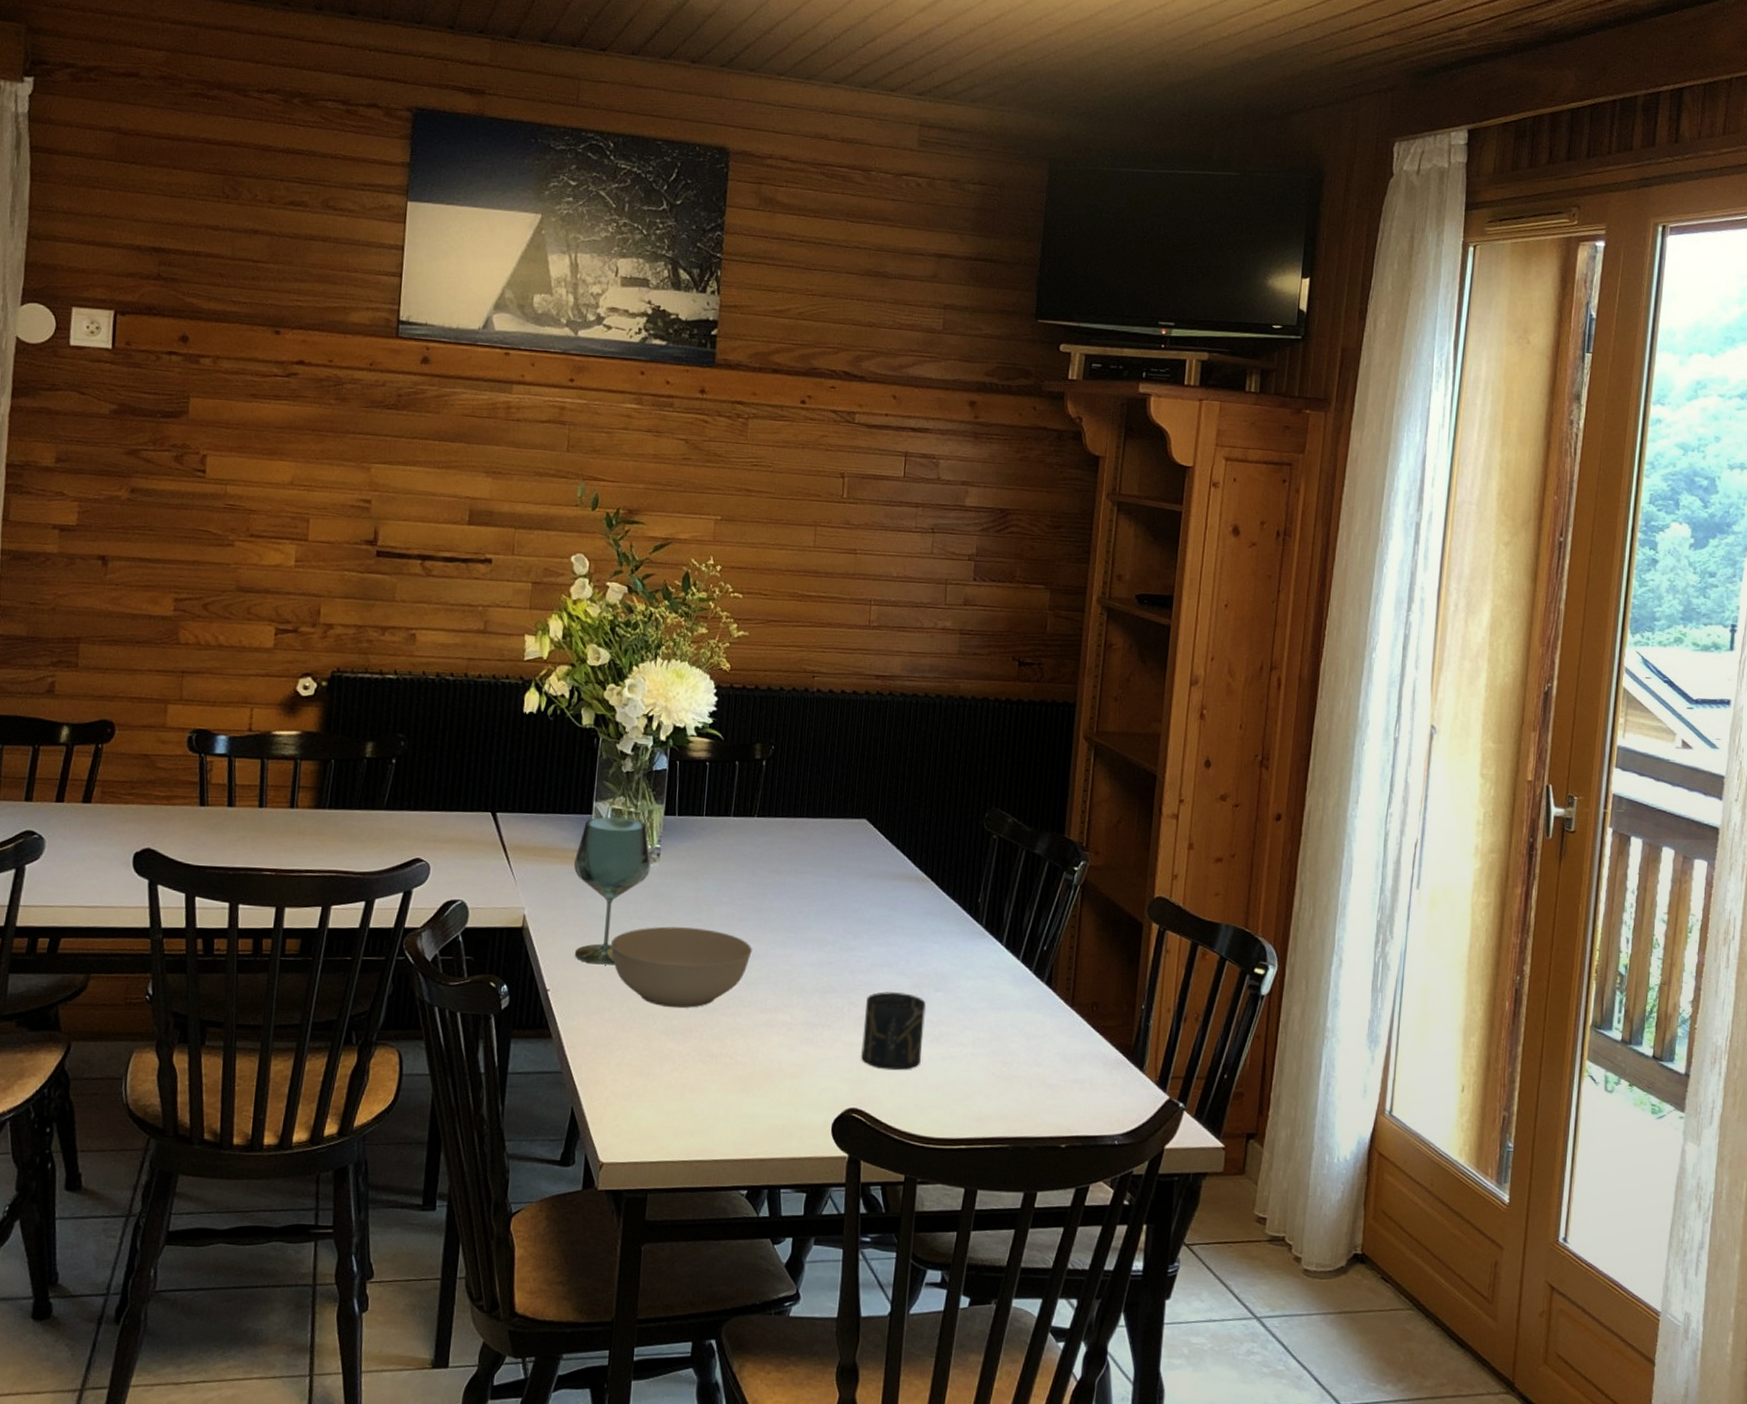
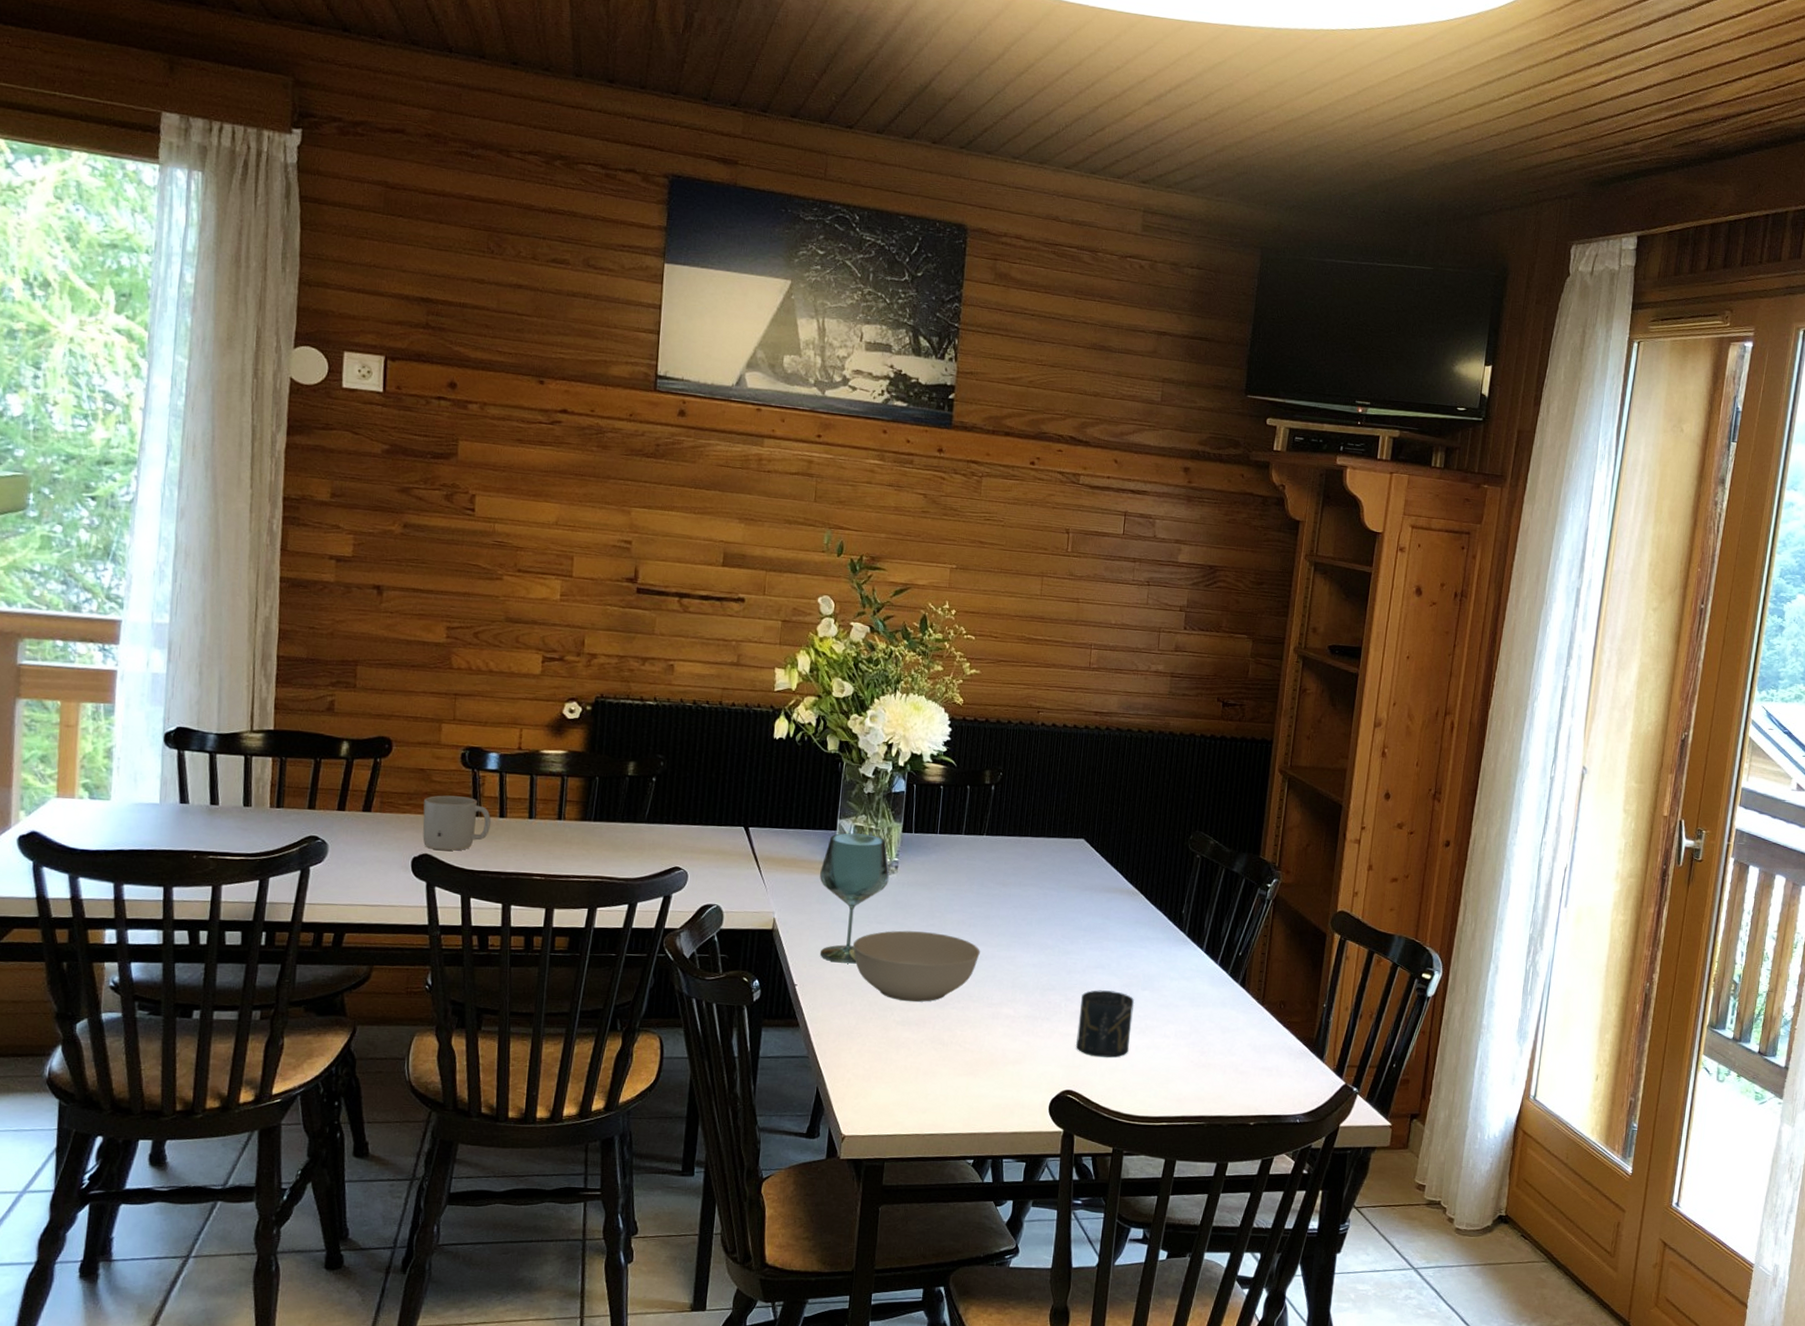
mug: none [145,783,219,845] -> present [422,795,492,851]

